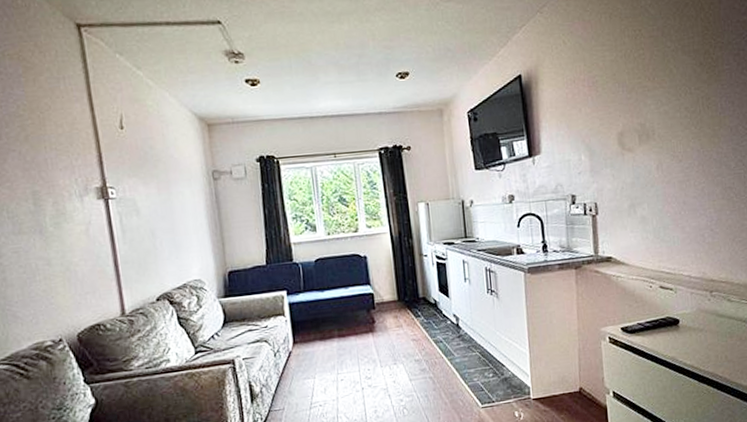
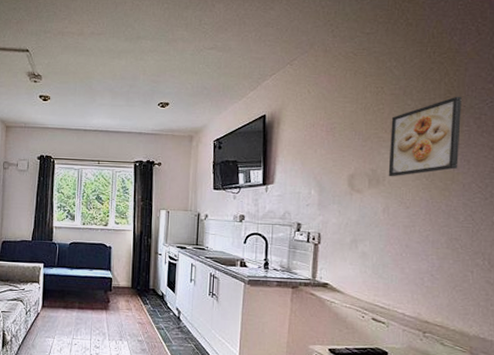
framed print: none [653,32,724,130] -> present [388,96,462,177]

